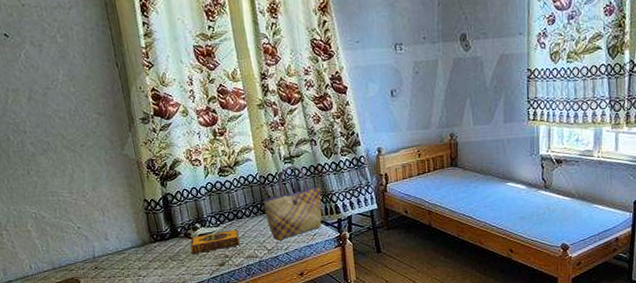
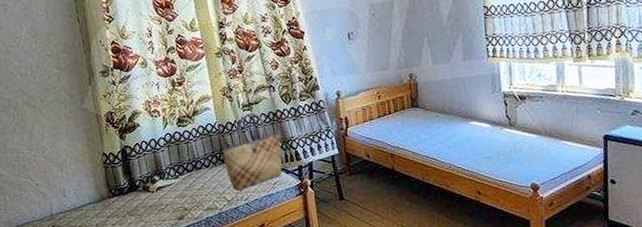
hardback book: present [190,229,240,255] -> none [149,180,199,209]

